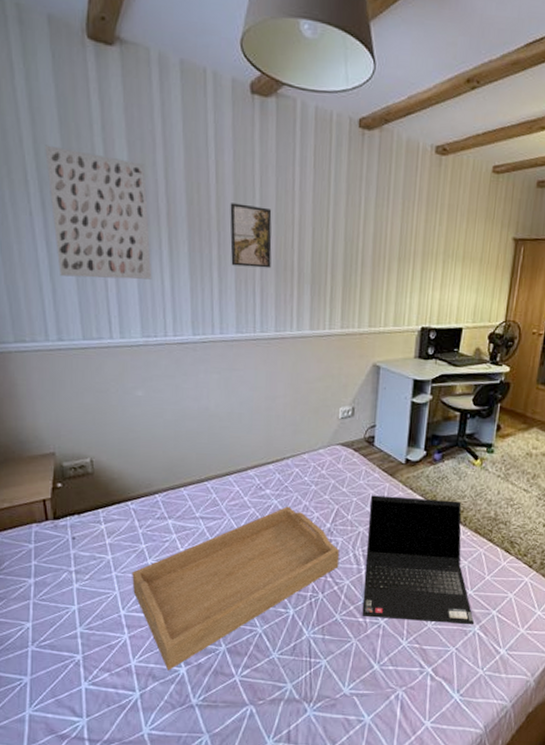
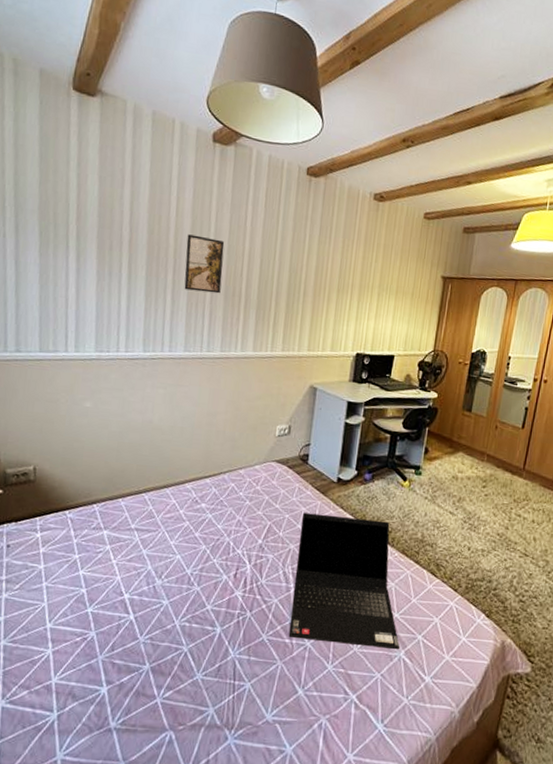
wall art: present [45,145,152,280] -> none [24,176,113,299]
serving tray: present [132,506,340,671] -> none [61,520,270,690]

